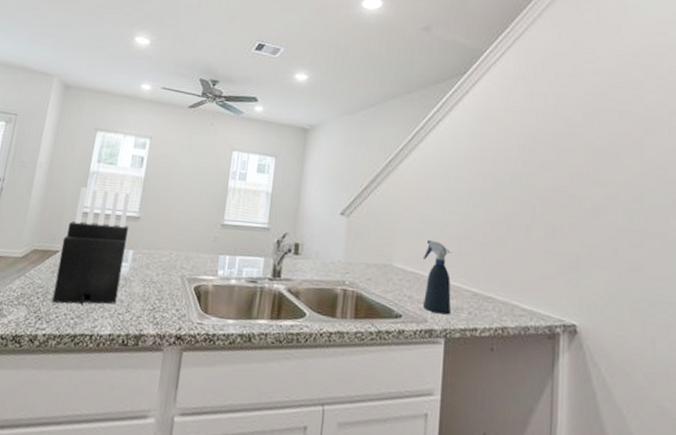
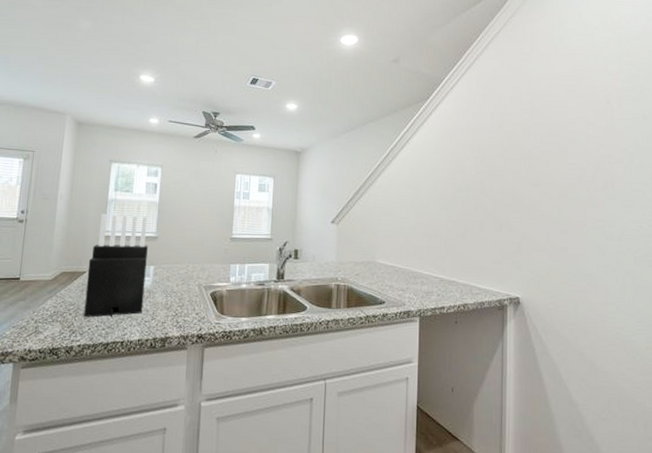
spray bottle: present [423,239,452,315] -> none [400,238,424,298]

